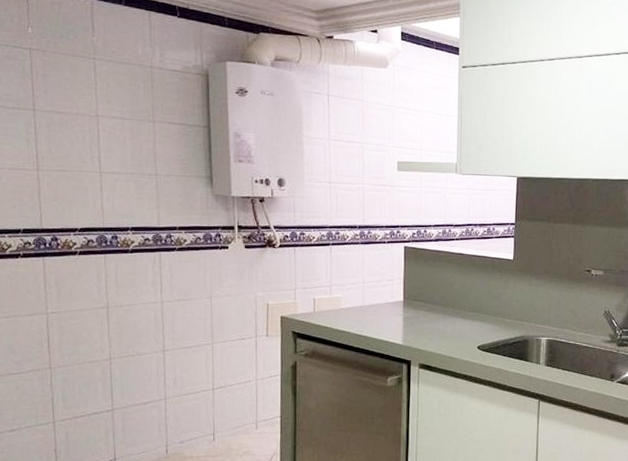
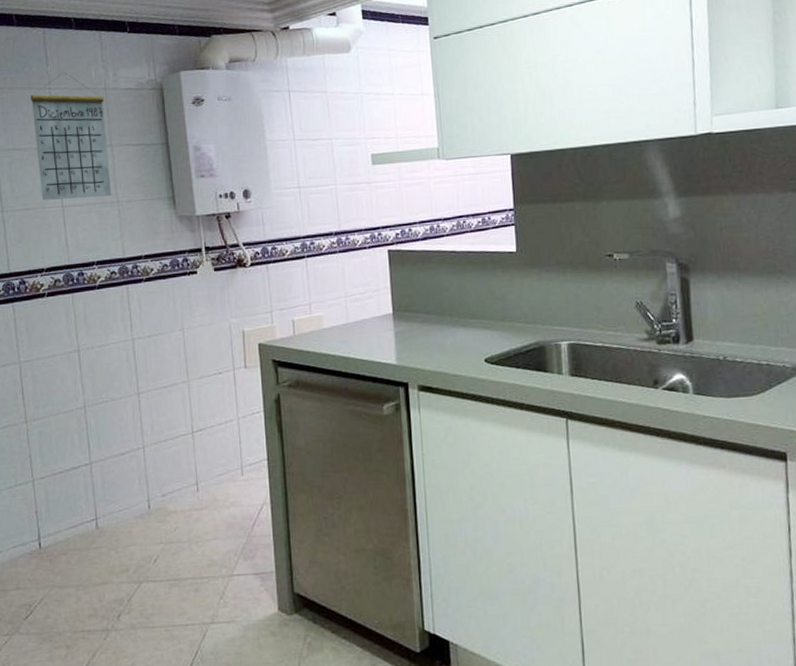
calendar: none [73,44,151,169] -> present [30,71,112,200]

